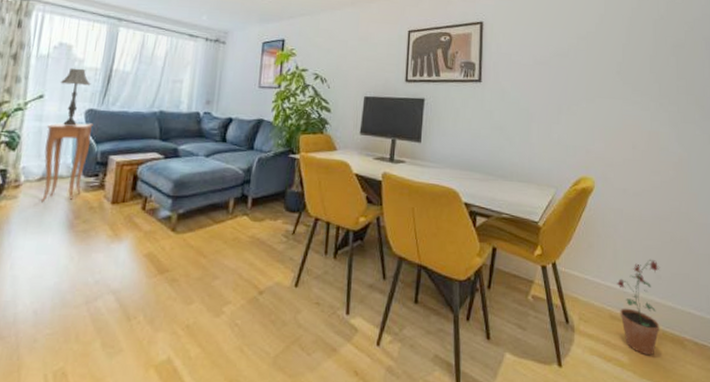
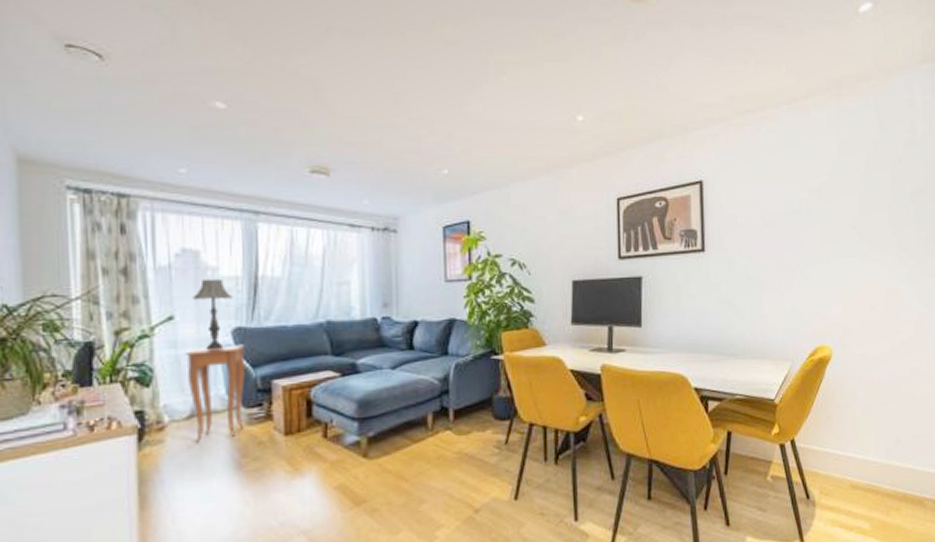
potted plant: present [616,259,660,356] -> none [856,423,901,520]

